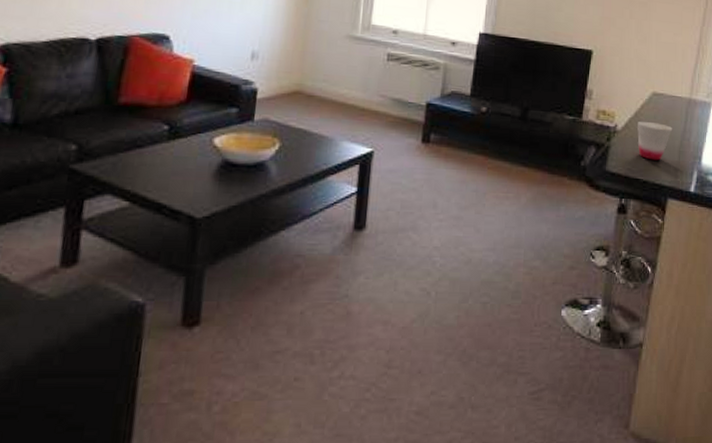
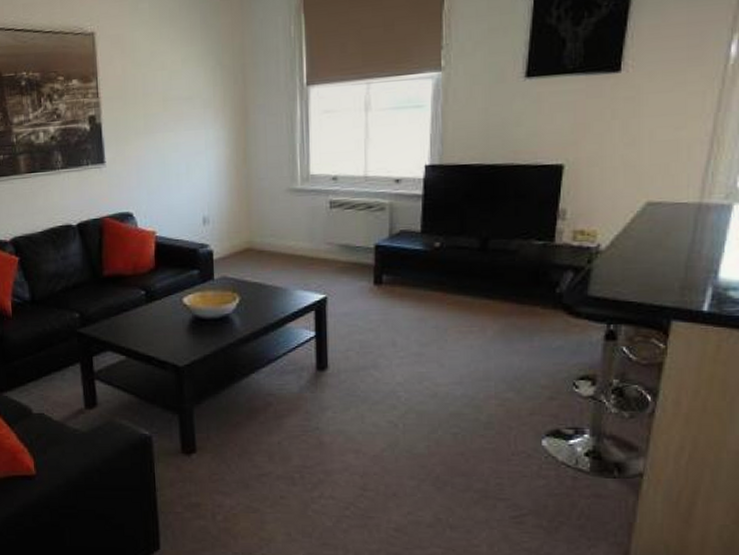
cup: present [637,120,673,161] -> none [627,236,676,280]

